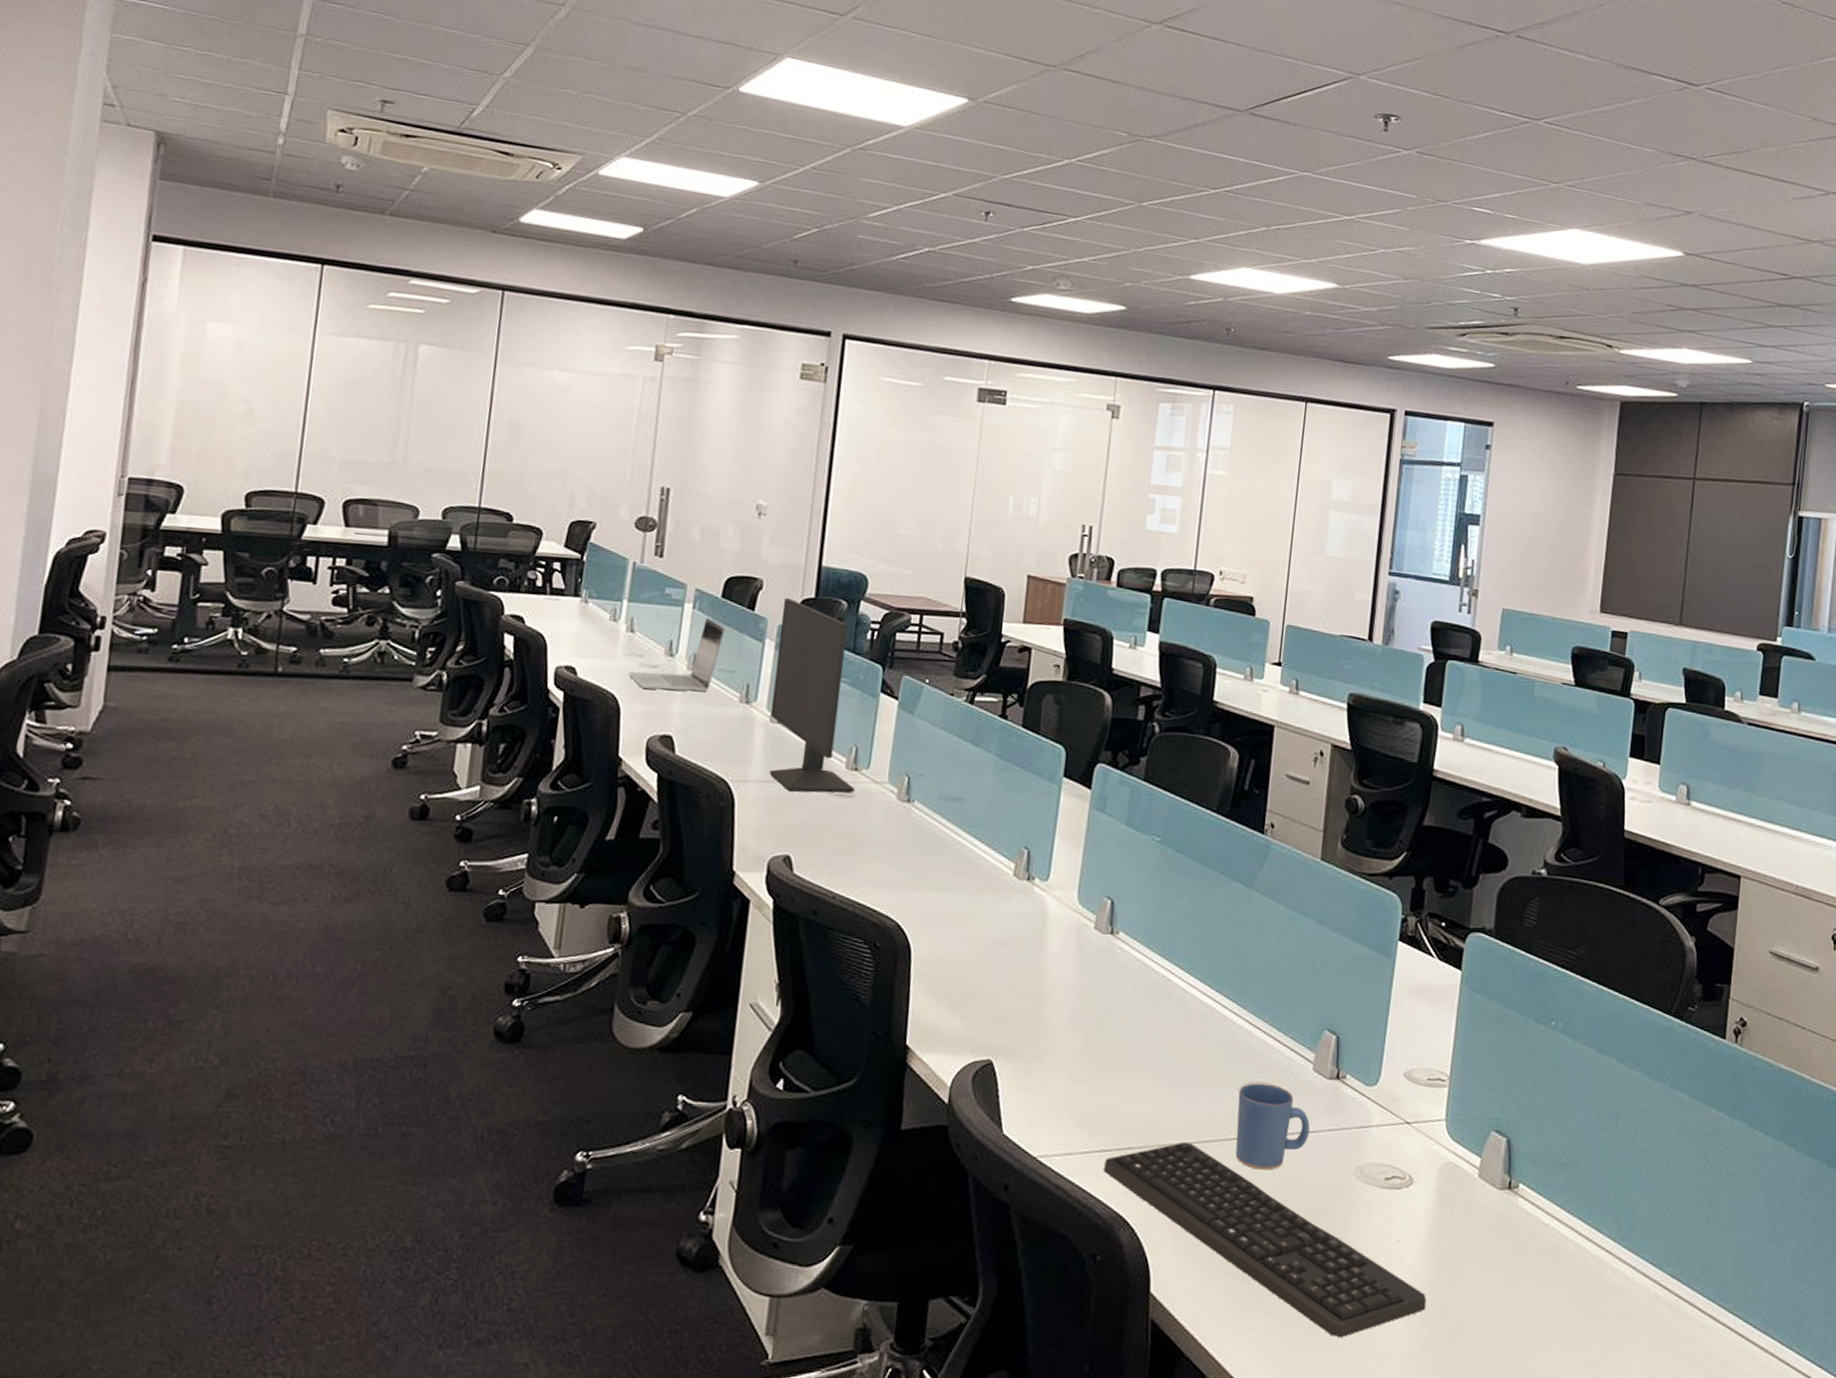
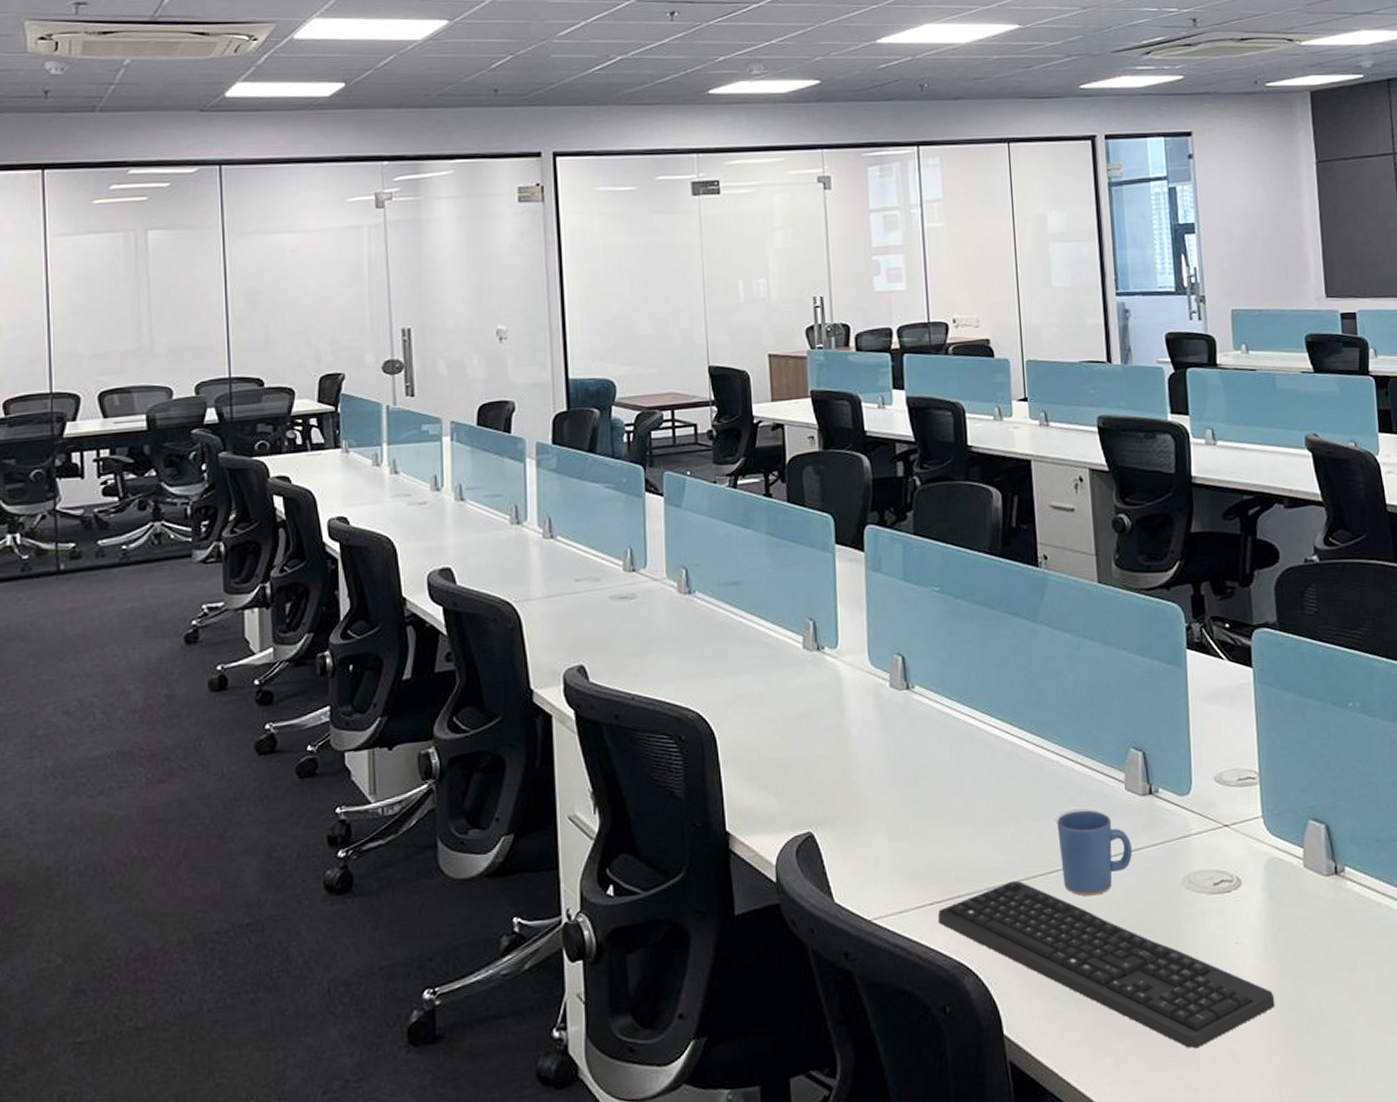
laptop: present [628,618,726,692] -> none [399,448,486,527]
computer monitor: present [769,598,855,793] -> none [537,415,636,603]

